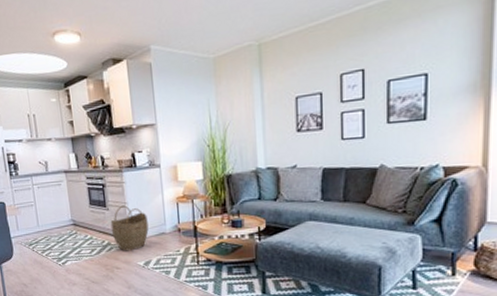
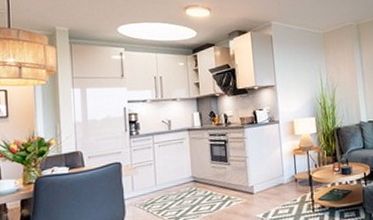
woven basket: present [110,205,149,251] -> none [231,159,268,205]

